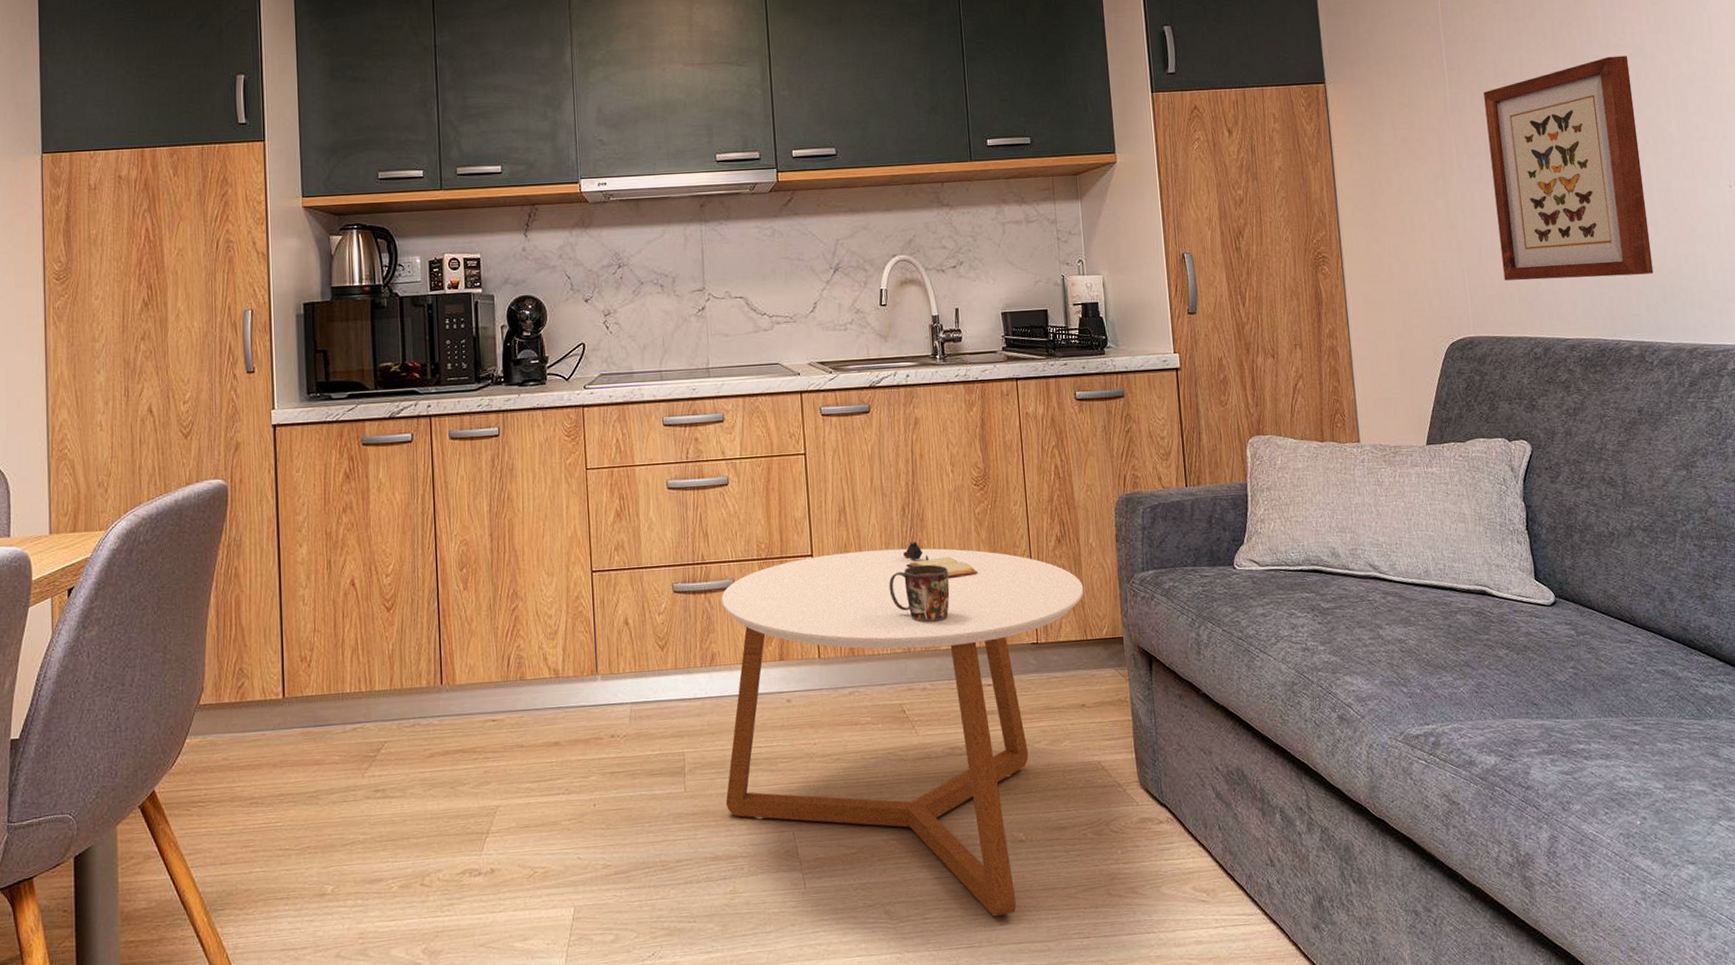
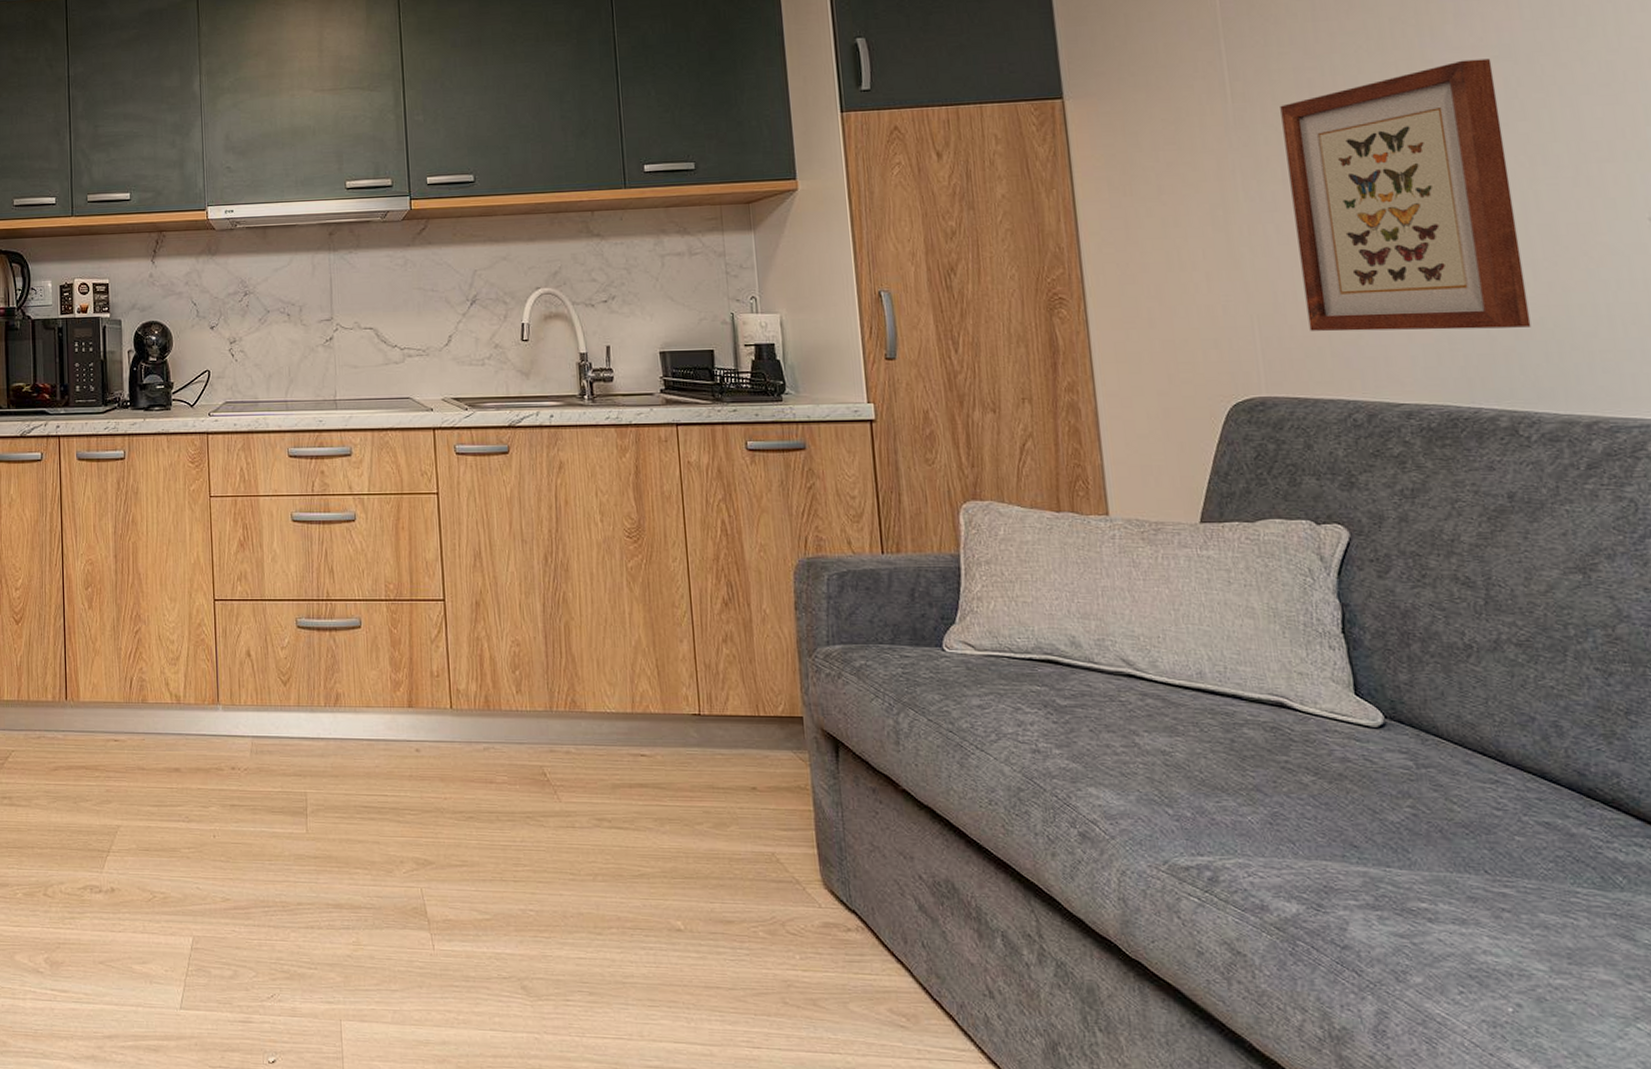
coffee table: present [722,548,1084,916] -> none [347,600,756,1009]
mug: present [888,564,950,623] -> none [528,619,598,682]
book: present [904,541,979,578] -> none [546,593,632,635]

